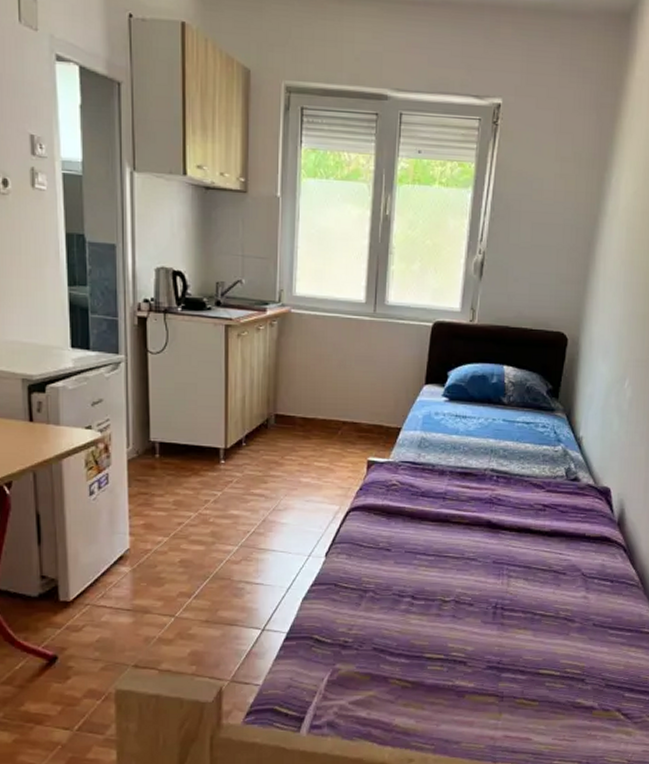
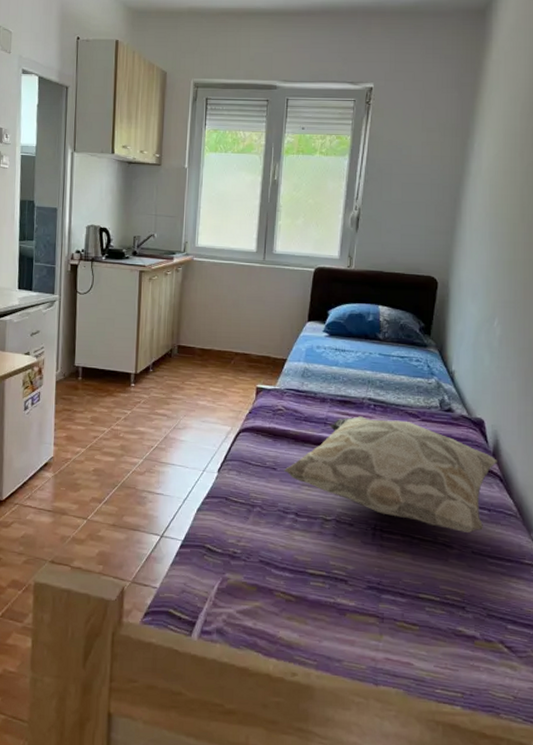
decorative pillow: none [399,489,622,605] -> present [284,416,497,533]

